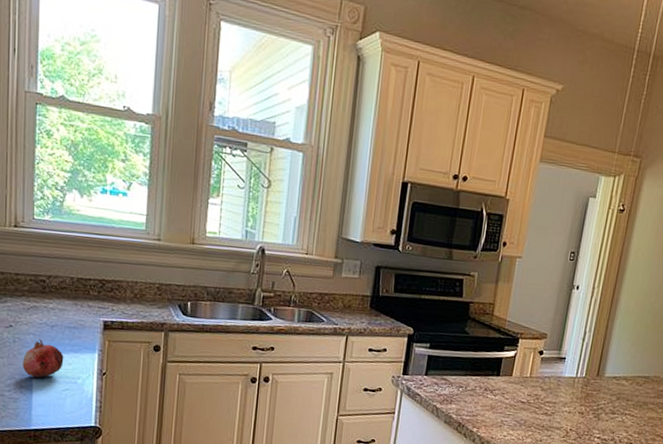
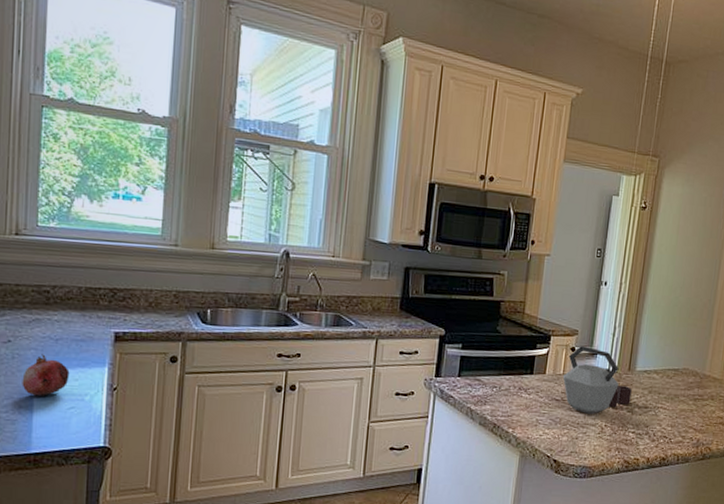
kettle: none [529,350,600,418] -> present [562,346,632,414]

